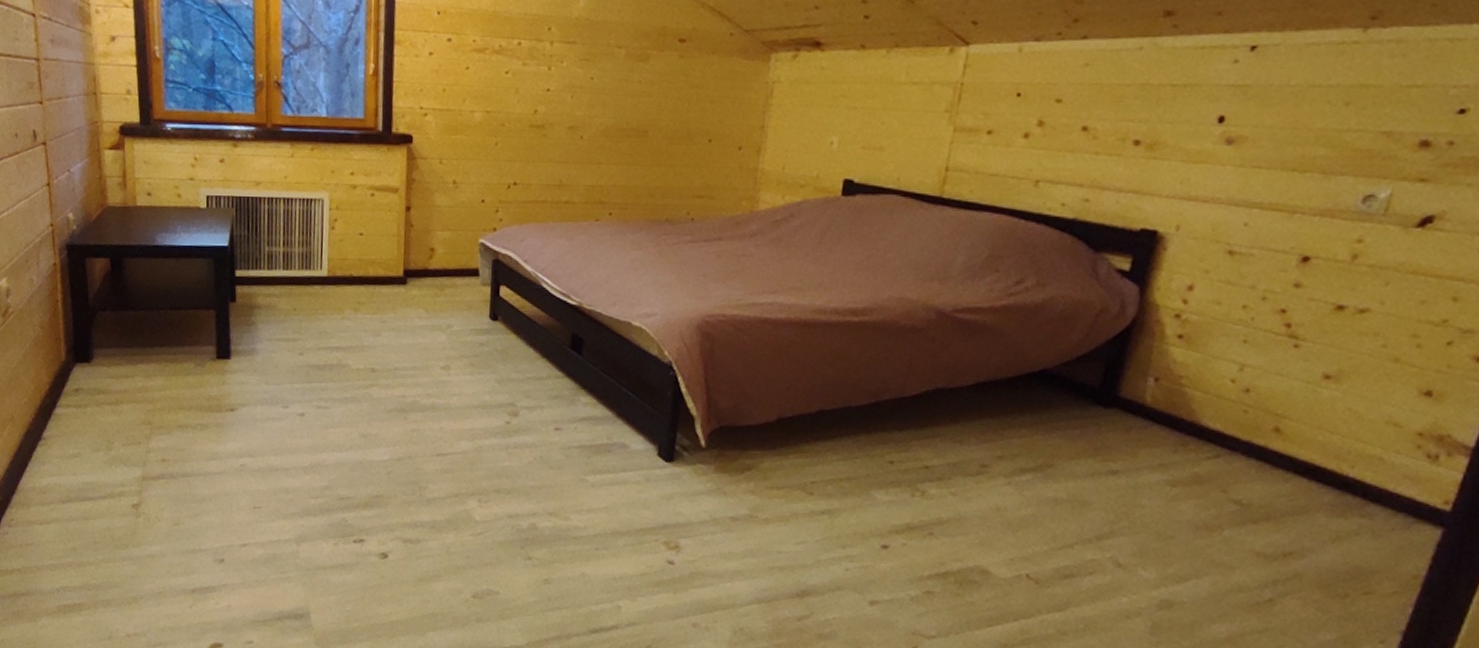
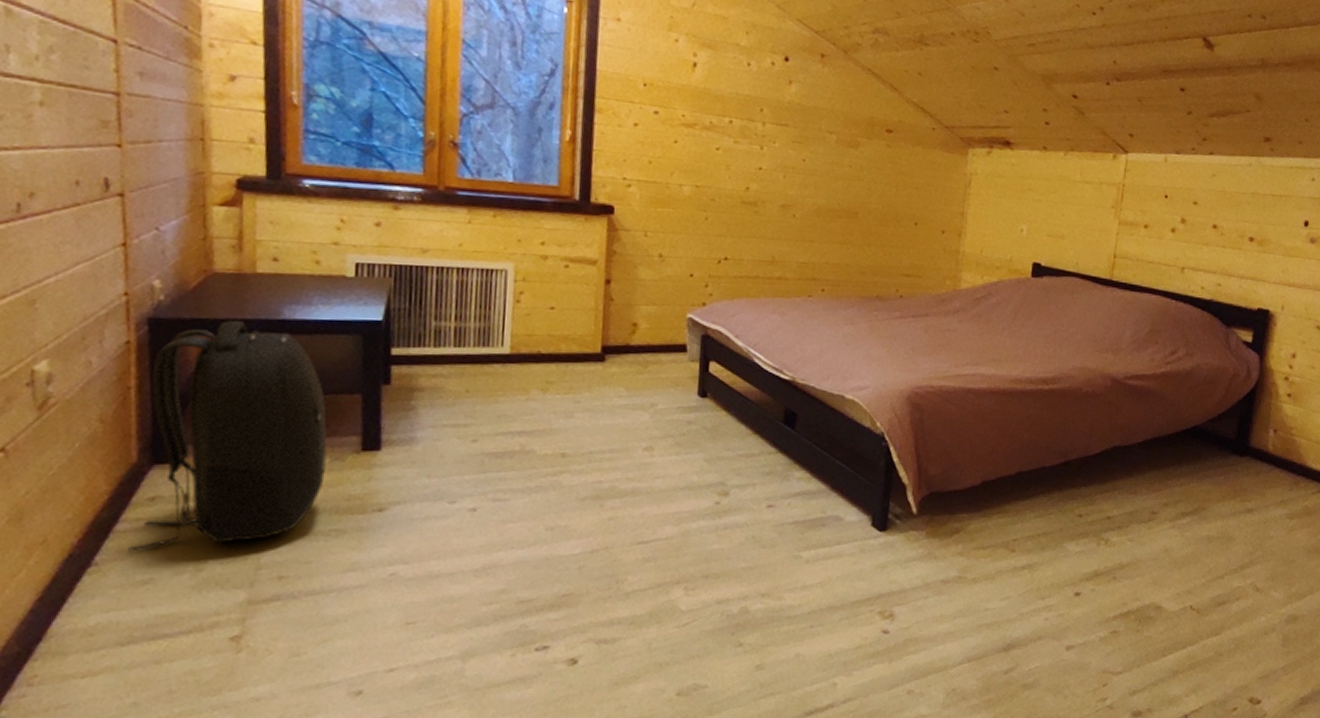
backpack: none [62,247,192,431] -> present [126,321,327,552]

